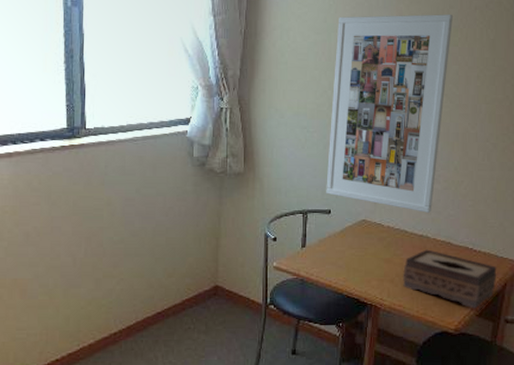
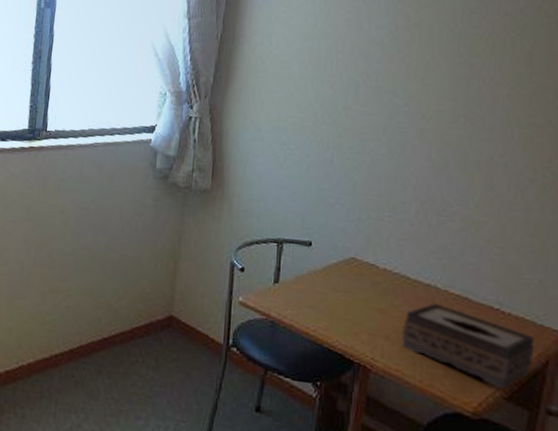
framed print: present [326,14,453,213] -> none [307,20,475,258]

